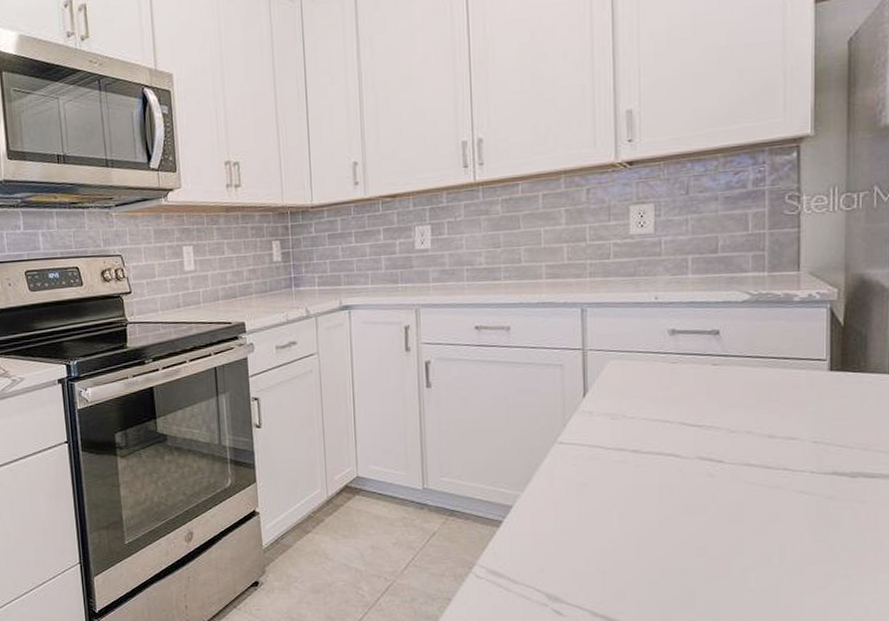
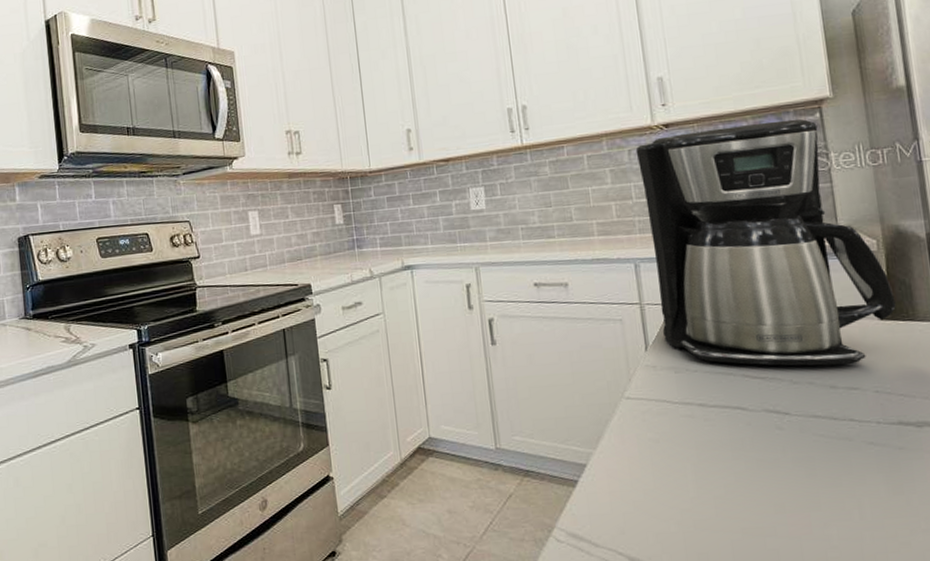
coffee maker: none [595,158,848,416] -> present [635,119,896,367]

